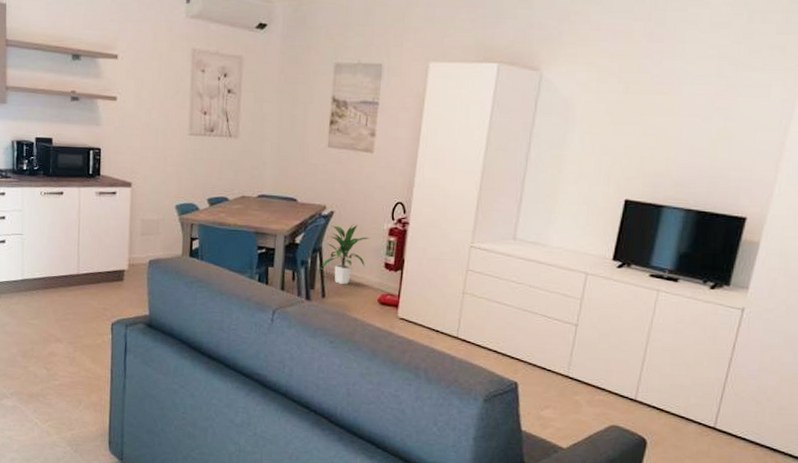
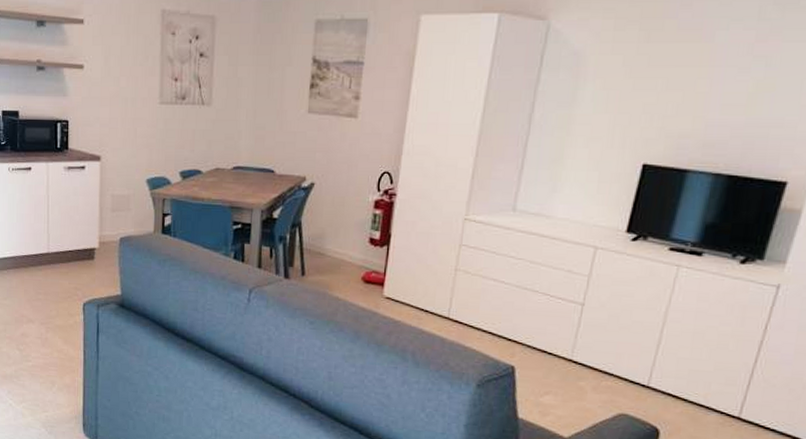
indoor plant: present [321,224,370,284] -> none [300,196,354,261]

